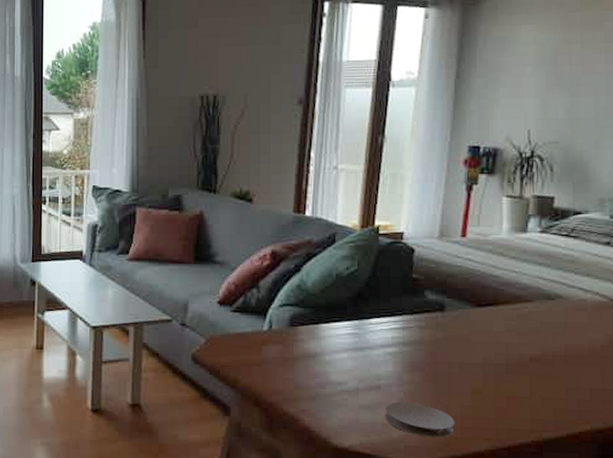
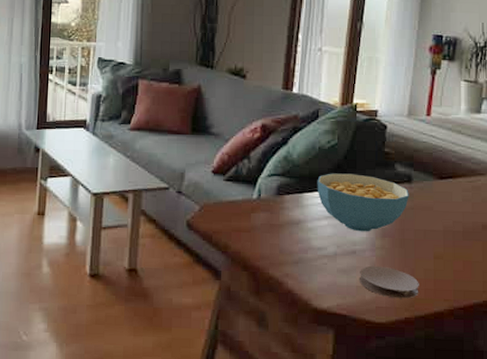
cereal bowl: none [335,302,442,366] -> present [317,173,409,232]

